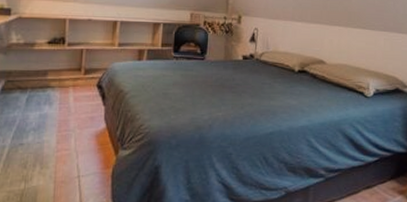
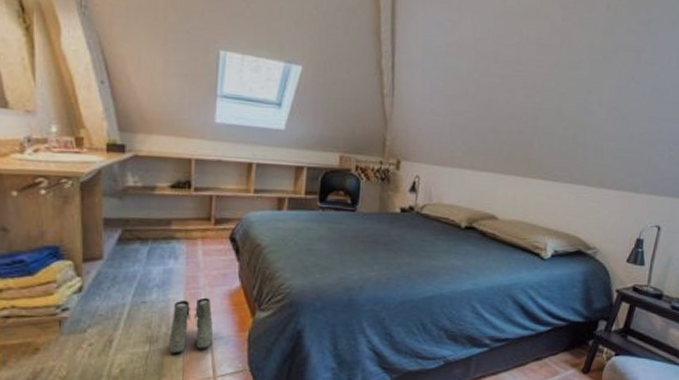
boots: none [41,139,81,191] -> present [168,297,213,354]

